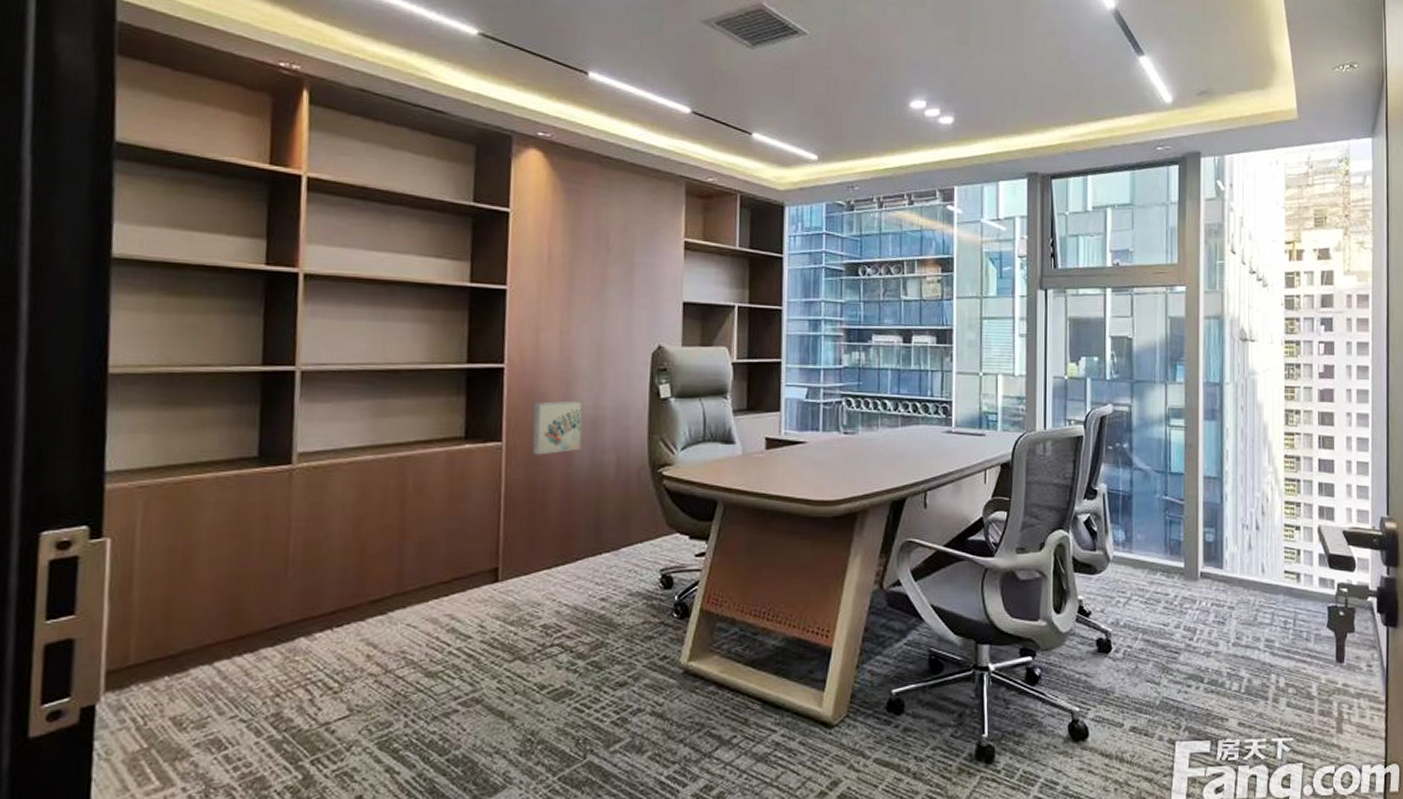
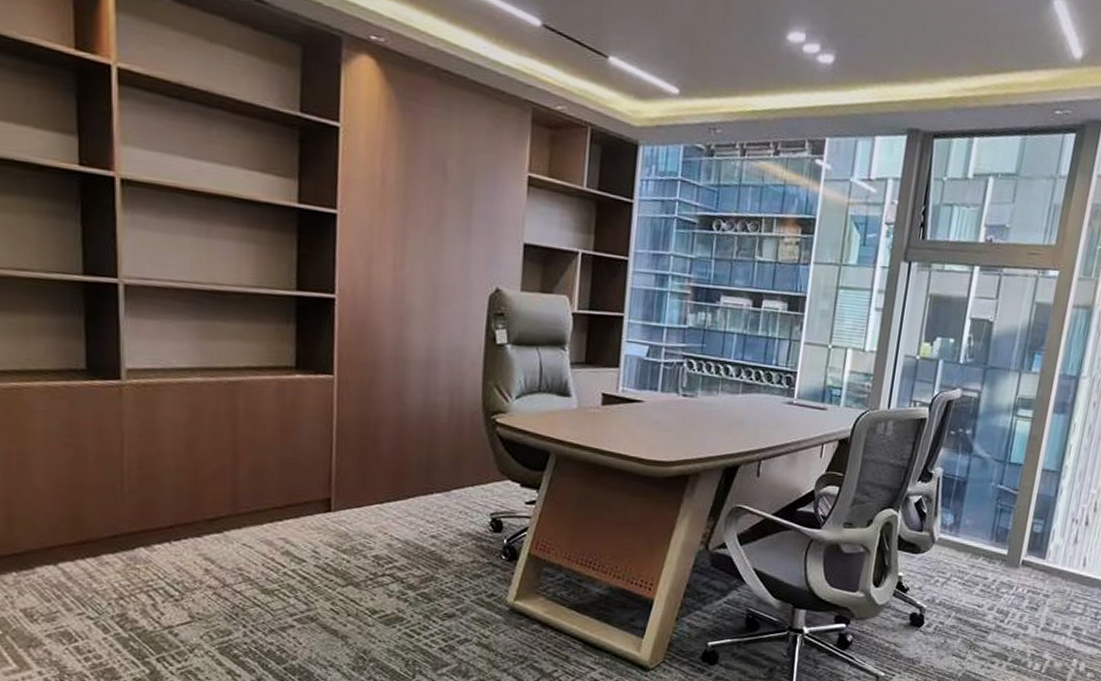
wall art: present [532,400,583,455] -> none [364,337,416,392]

